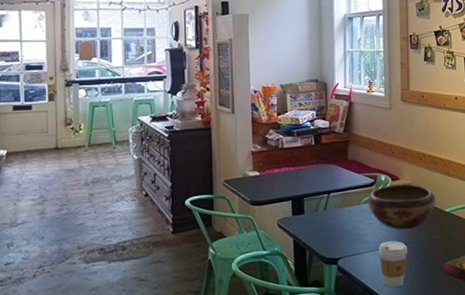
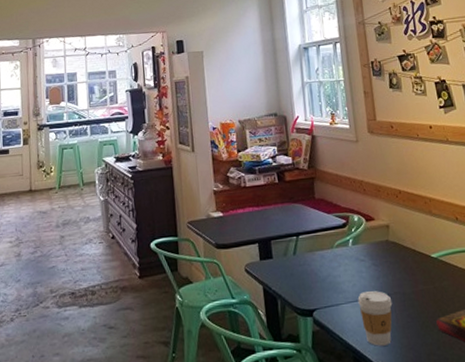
decorative bowl: present [368,184,436,230] -> none [341,224,420,278]

